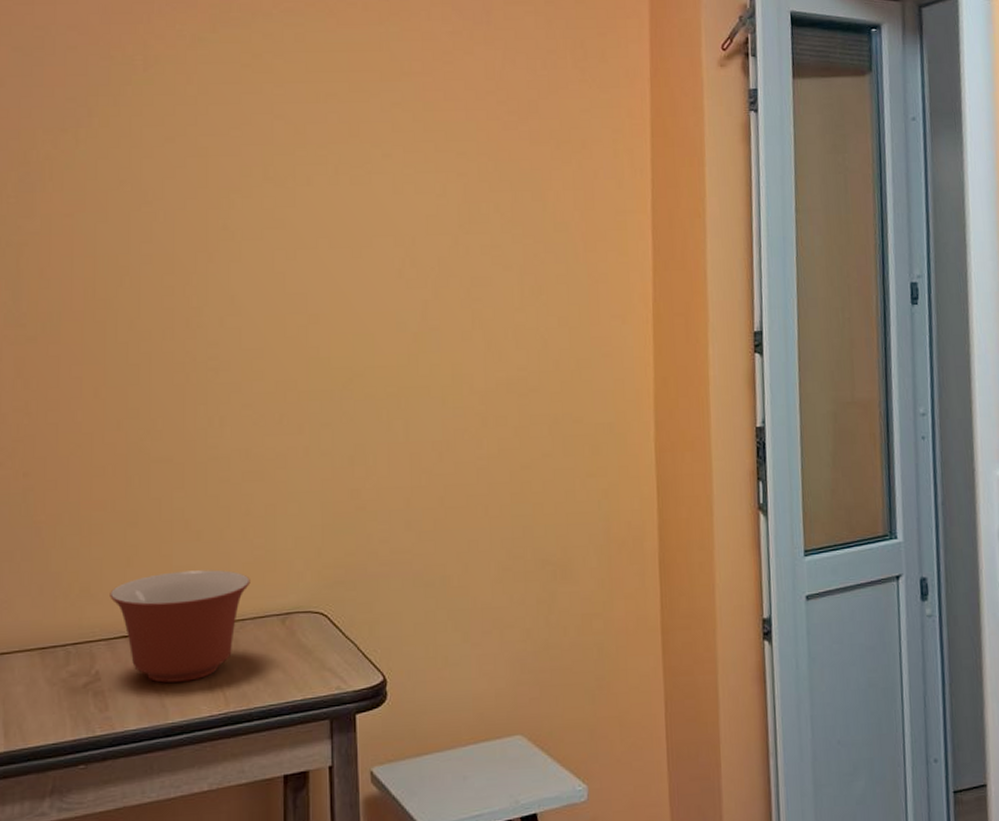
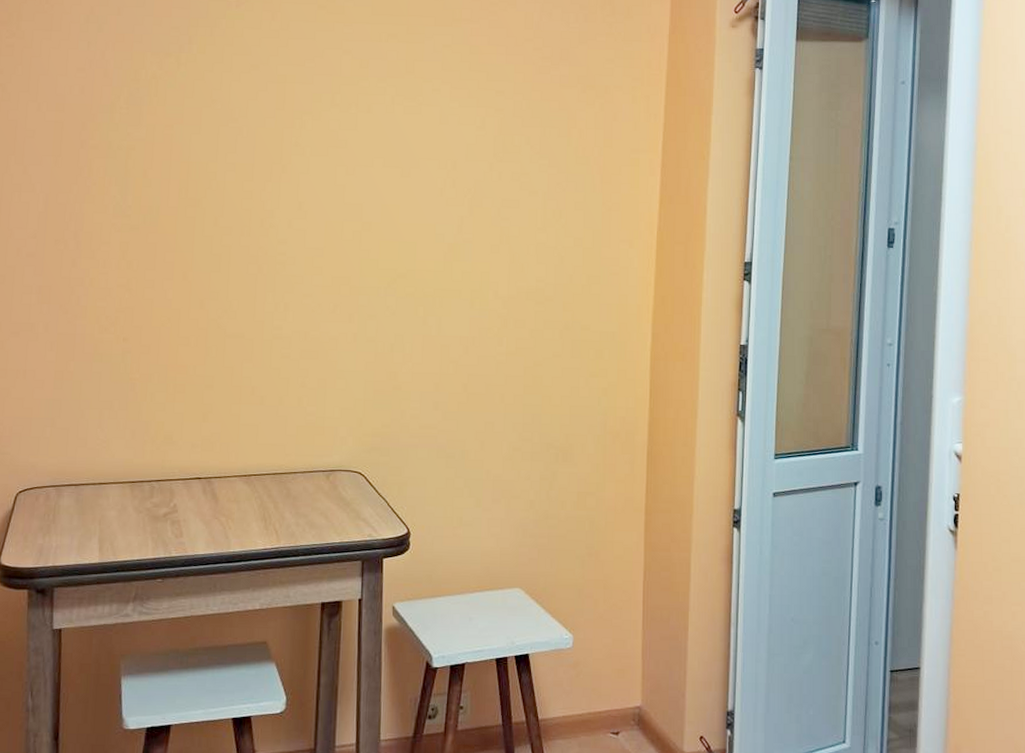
mixing bowl: present [110,569,251,683] -> none [188,428,303,519]

